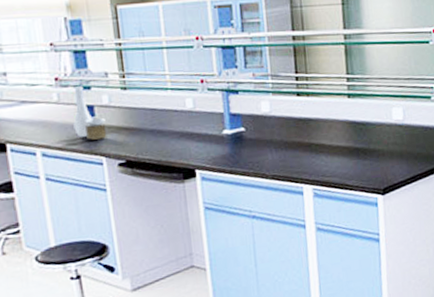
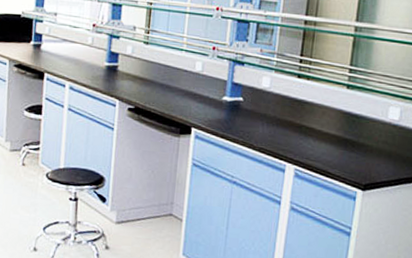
vase: present [73,86,107,140] -> none [99,34,126,84]

